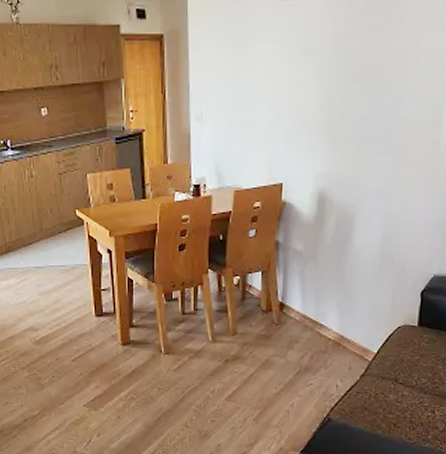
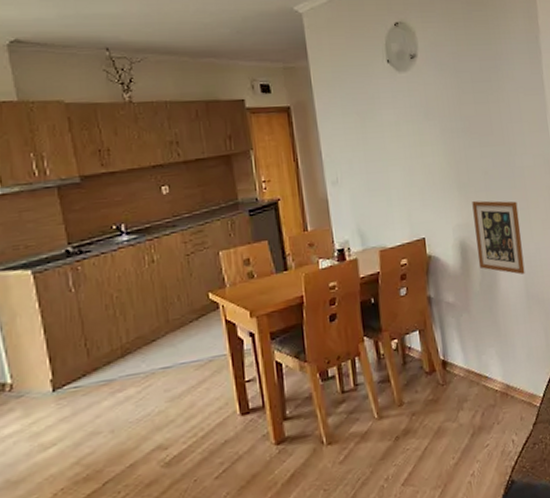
picture frame: none [334,149,392,233] -> present [472,200,525,275]

